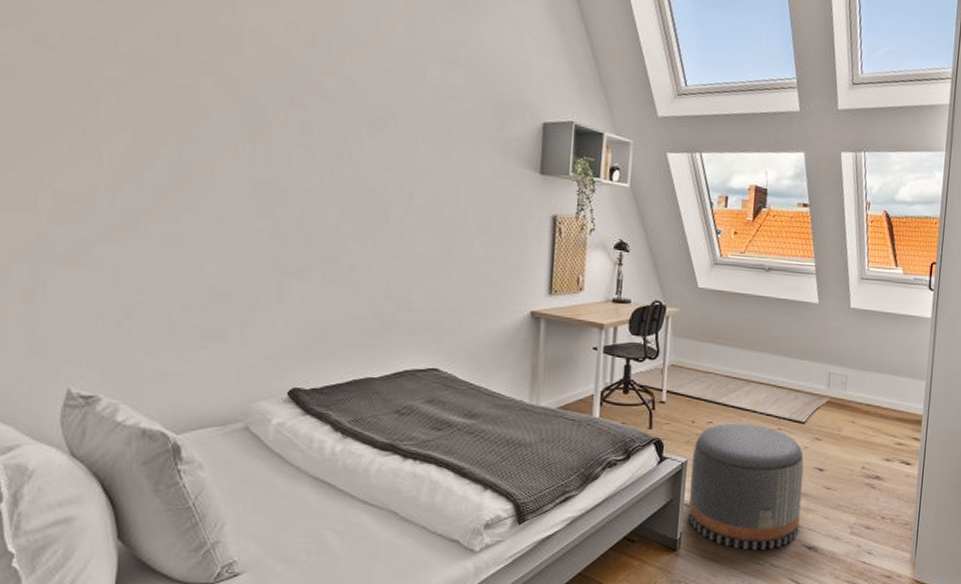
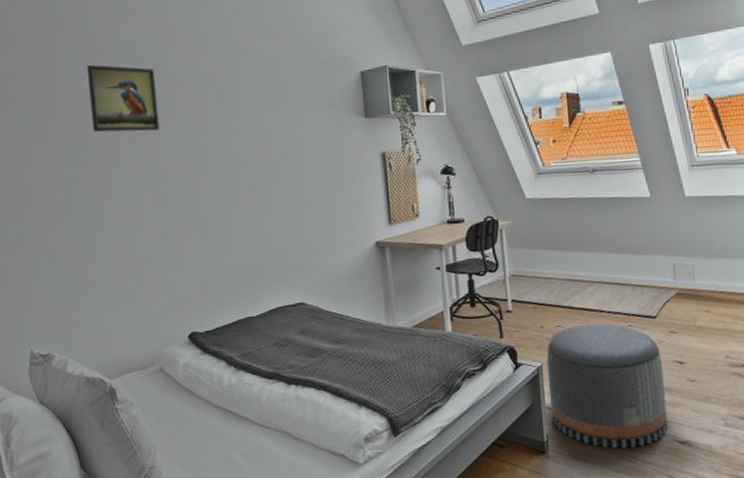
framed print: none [197,49,293,145] -> present [87,64,160,132]

